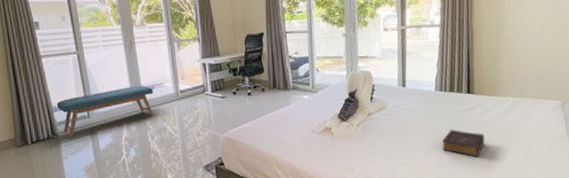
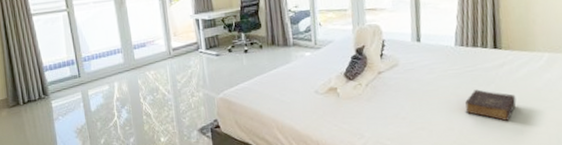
bench: present [56,85,154,138] -> none [47,43,146,99]

